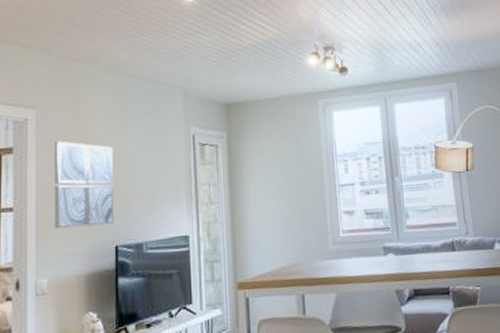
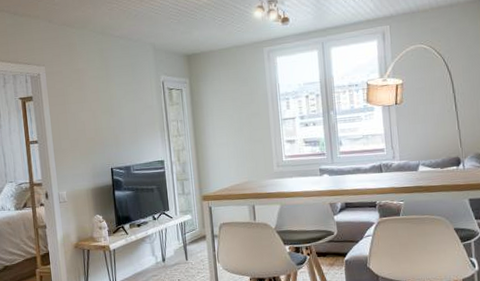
wall art: present [54,140,115,229] -> none [60,90,108,156]

